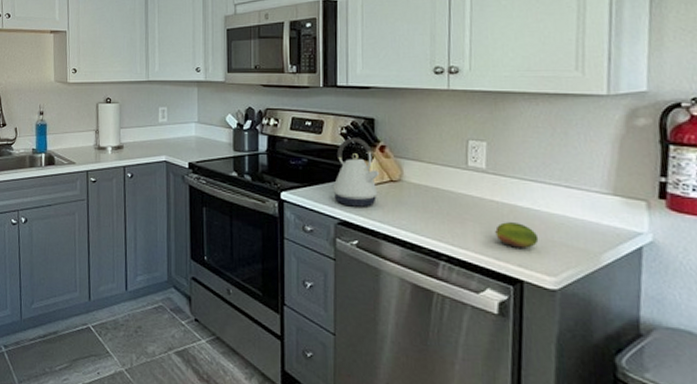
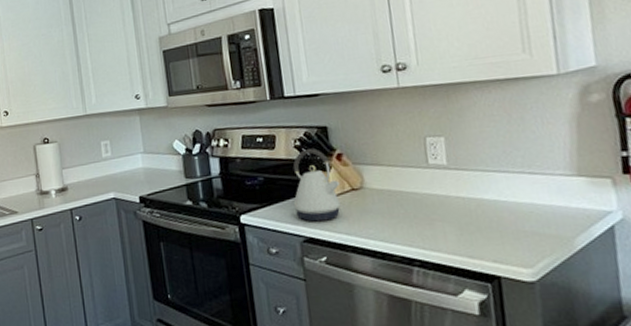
fruit: present [495,222,539,248] -> none [465,217,511,243]

